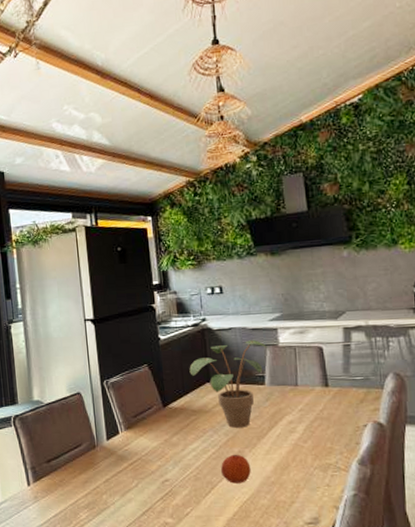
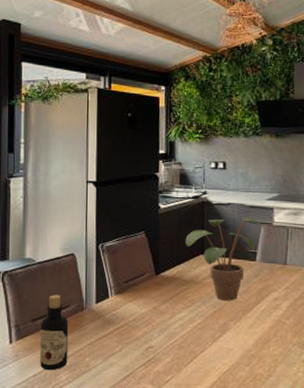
bottle: none [55,434,86,510] -> present [40,294,69,371]
fruit: present [221,454,251,484] -> none [205,326,234,355]

